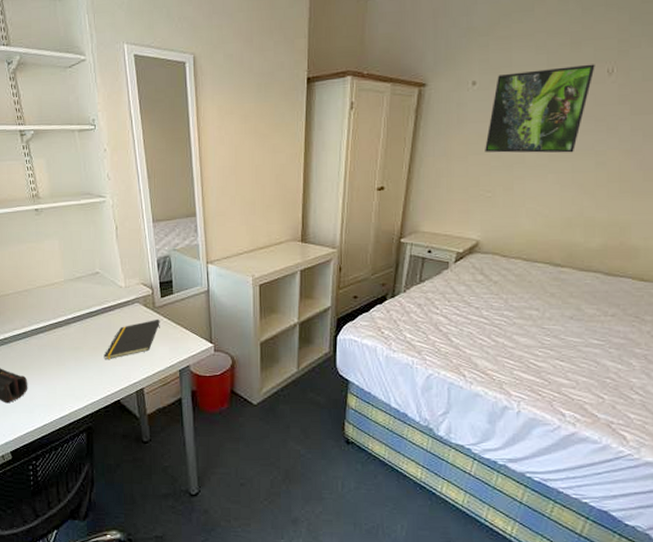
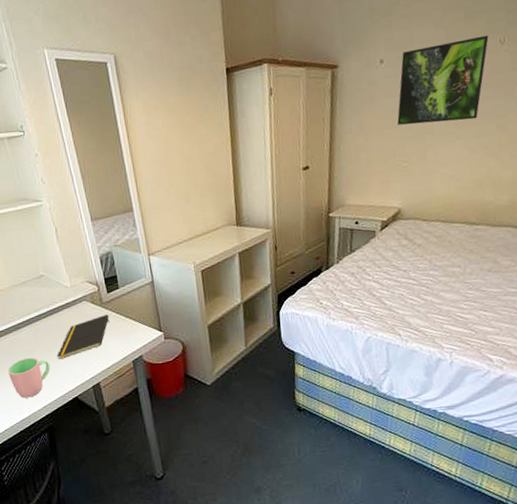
cup: none [53,354,96,395] -> present [7,357,50,398]

